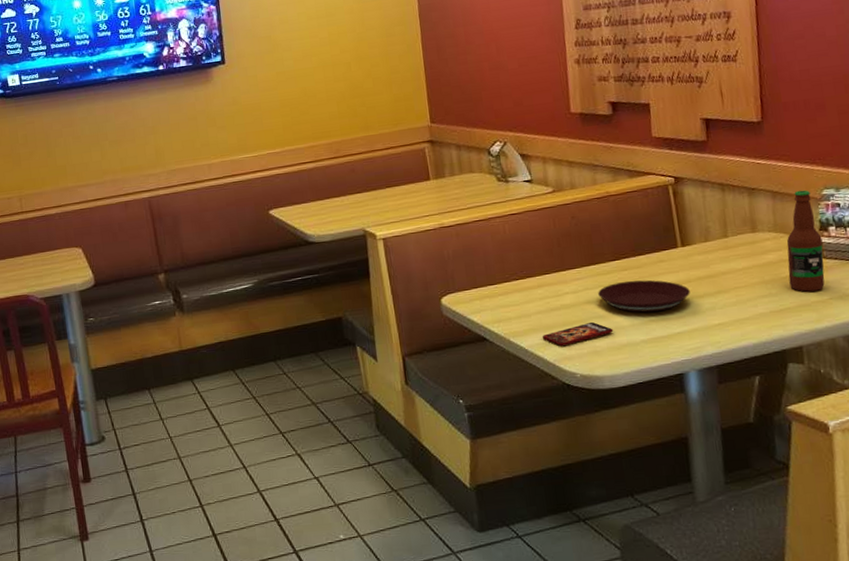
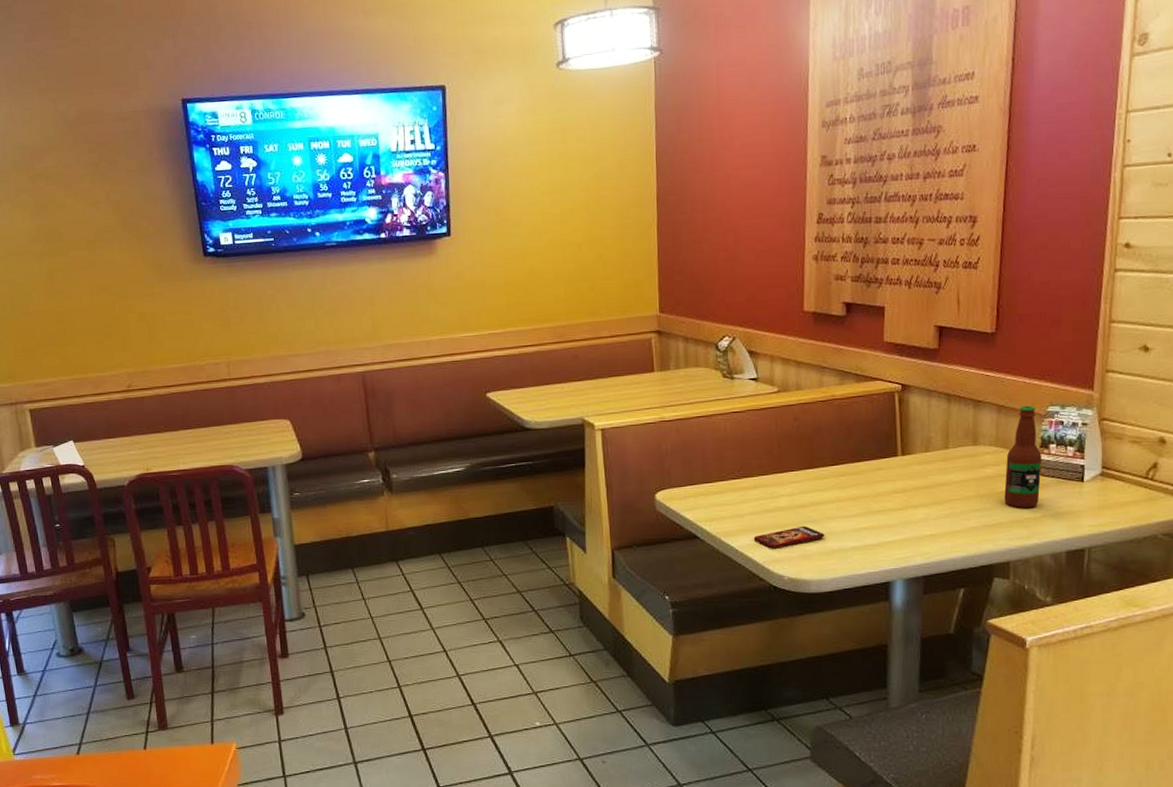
plate: present [598,279,690,313] -> none [813,486,905,520]

